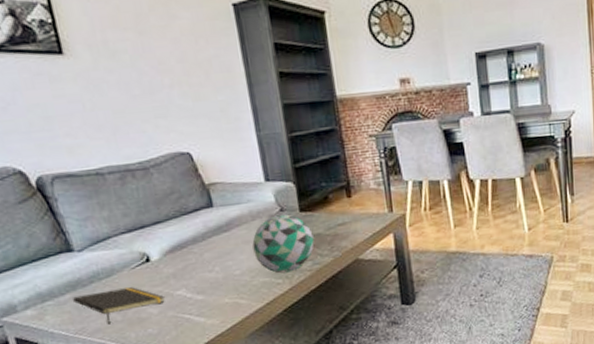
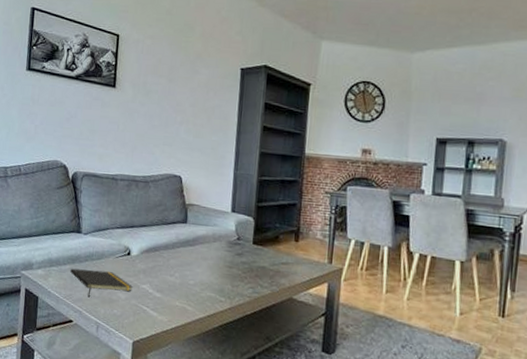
decorative ball: present [252,214,315,274] -> none [208,242,259,294]

